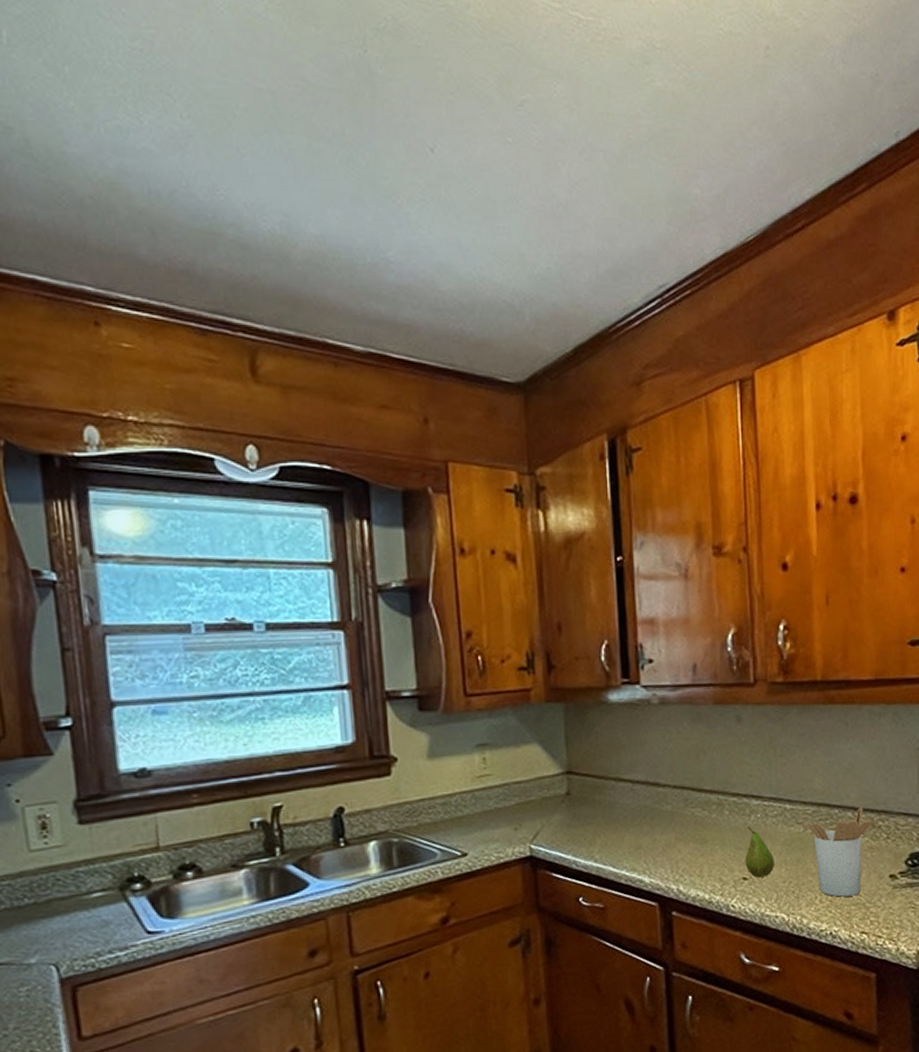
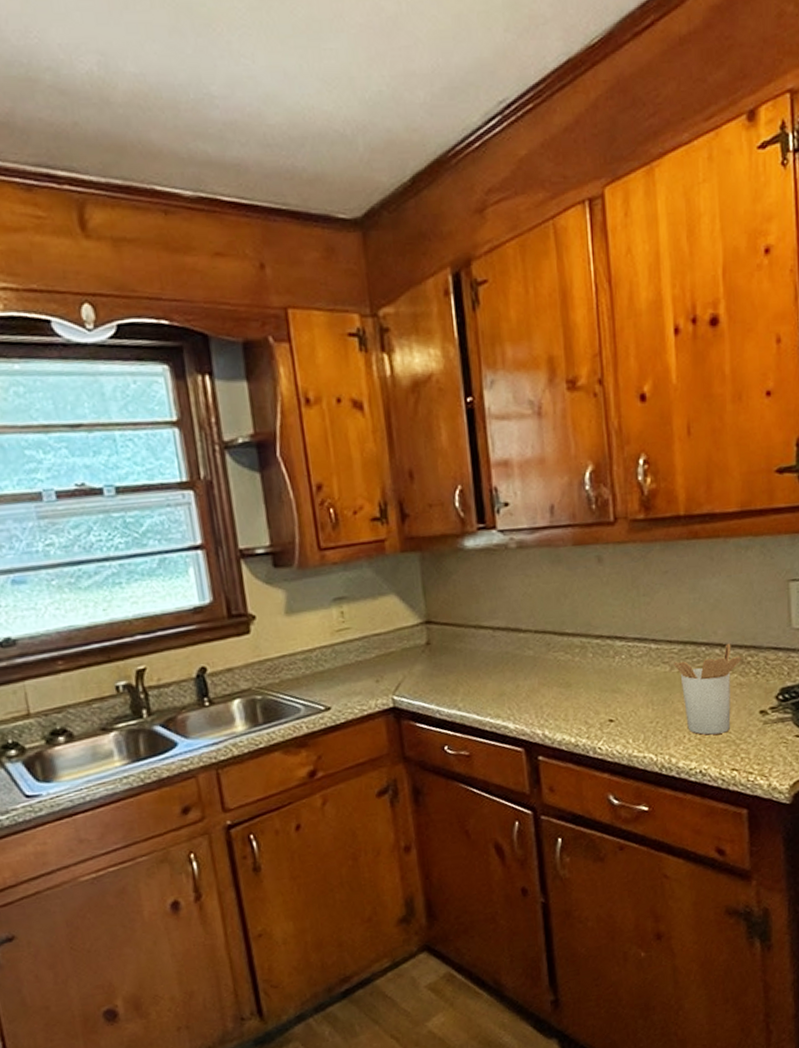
fruit: present [745,826,774,878] -> none [610,668,641,720]

